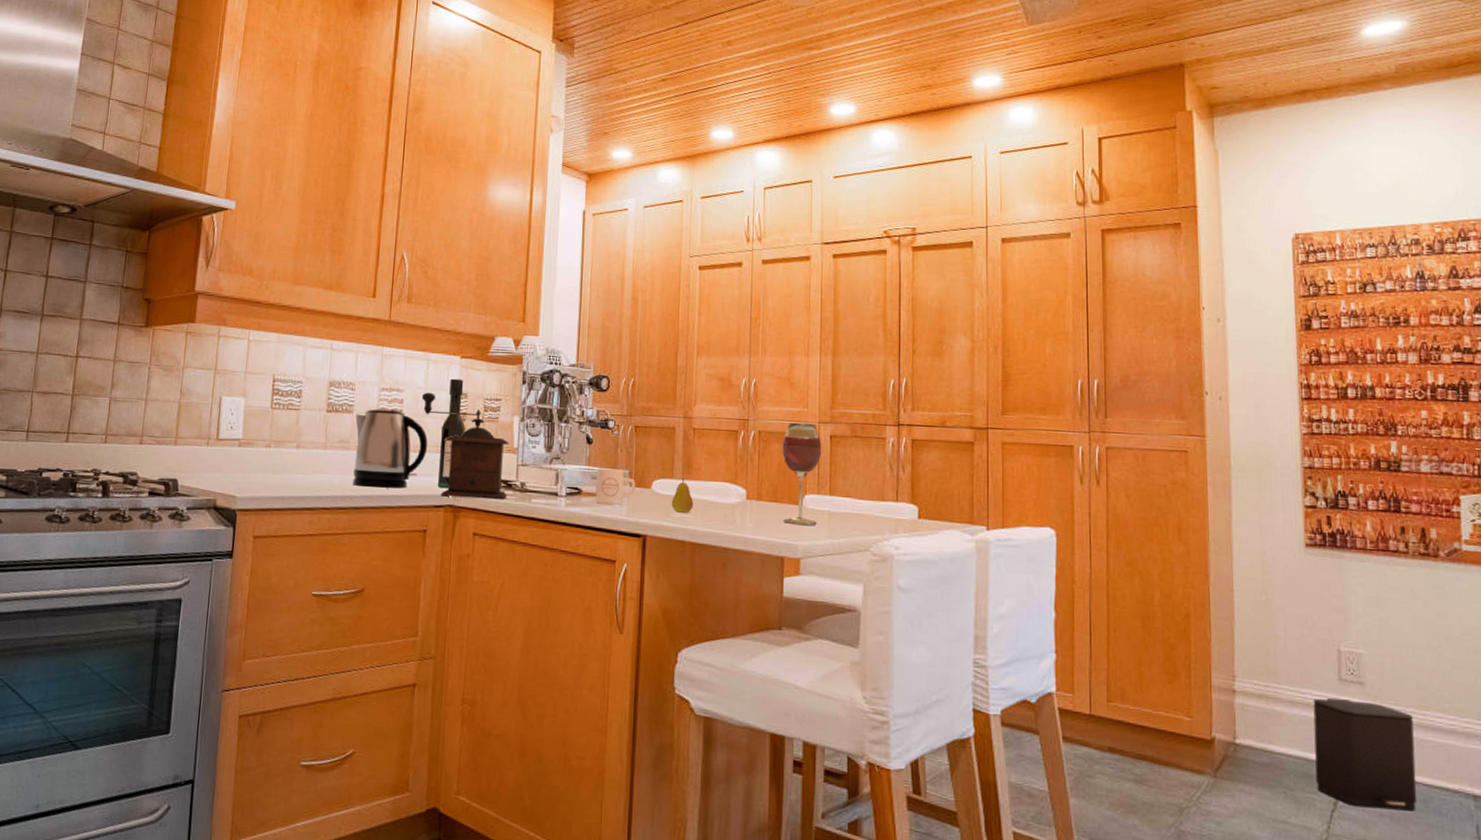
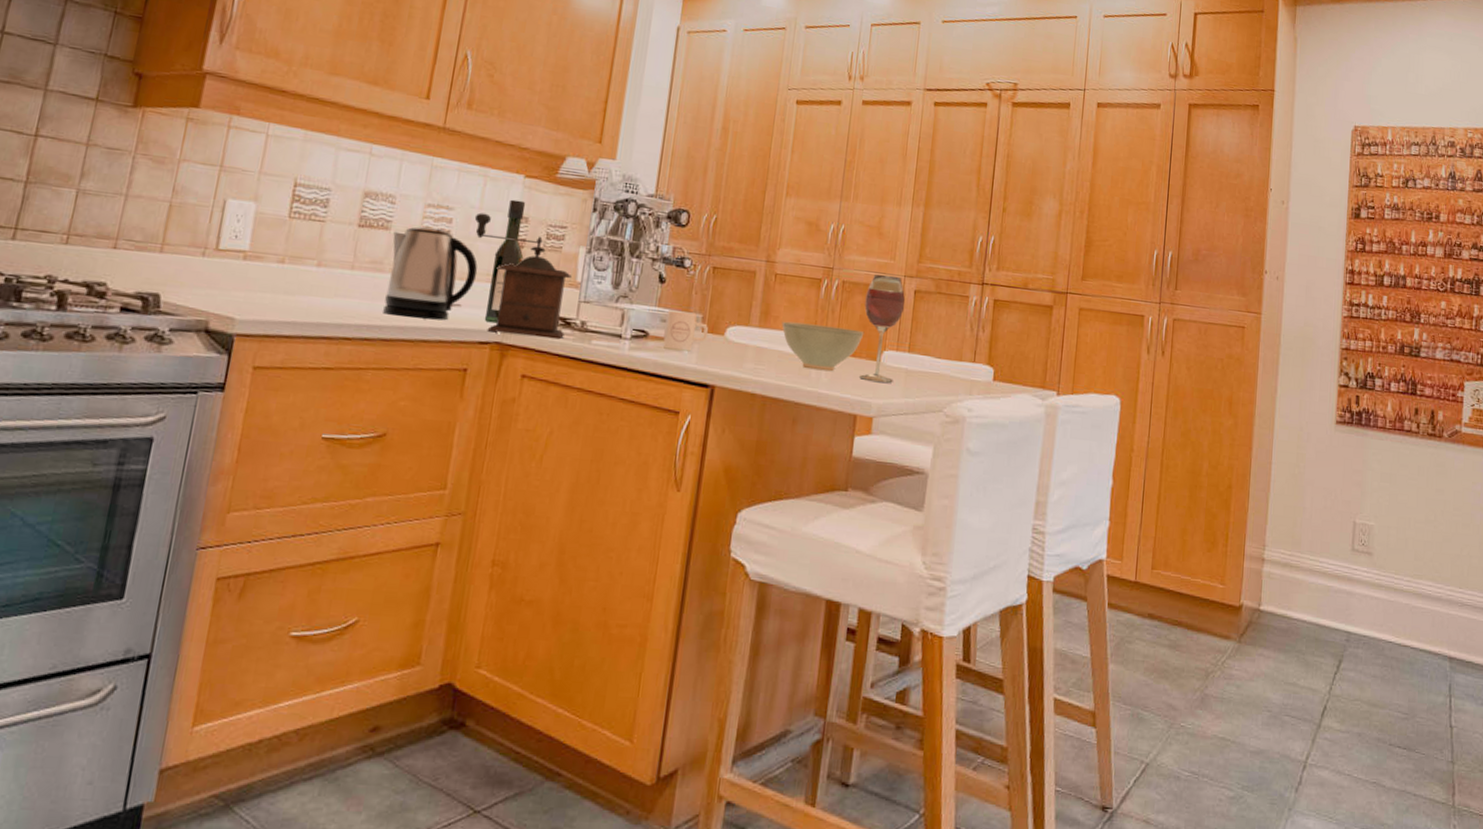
fruit: present [671,478,694,513] -> none [744,326,769,364]
bowl: none [704,472,784,517] -> present [782,321,865,372]
pedal bin: present [1313,698,1417,811] -> none [1324,567,1408,673]

